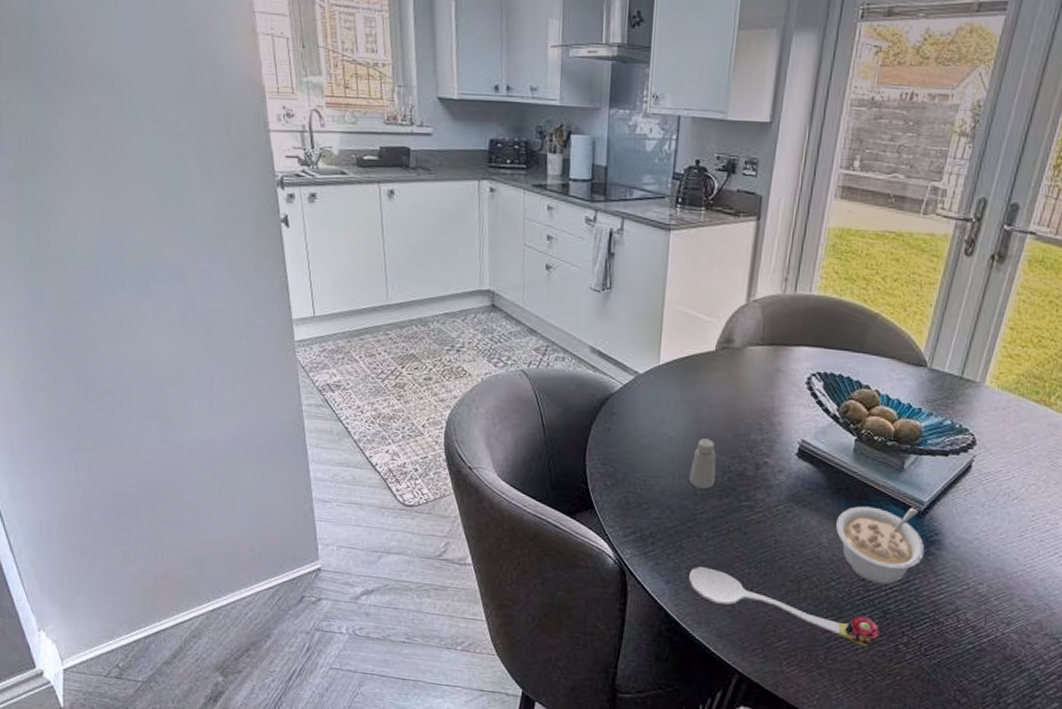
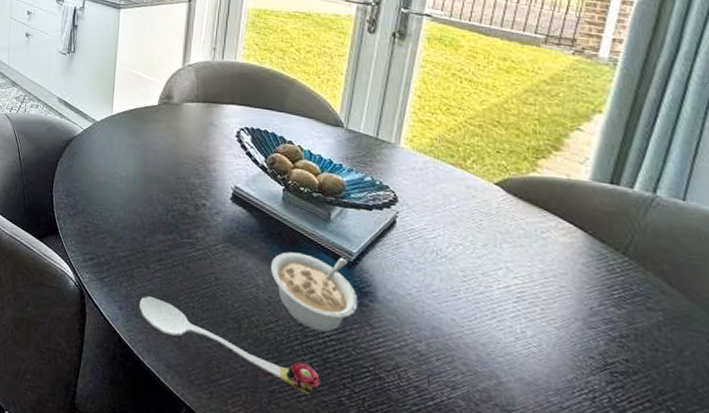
saltshaker: present [689,438,716,489] -> none [138,179,161,224]

